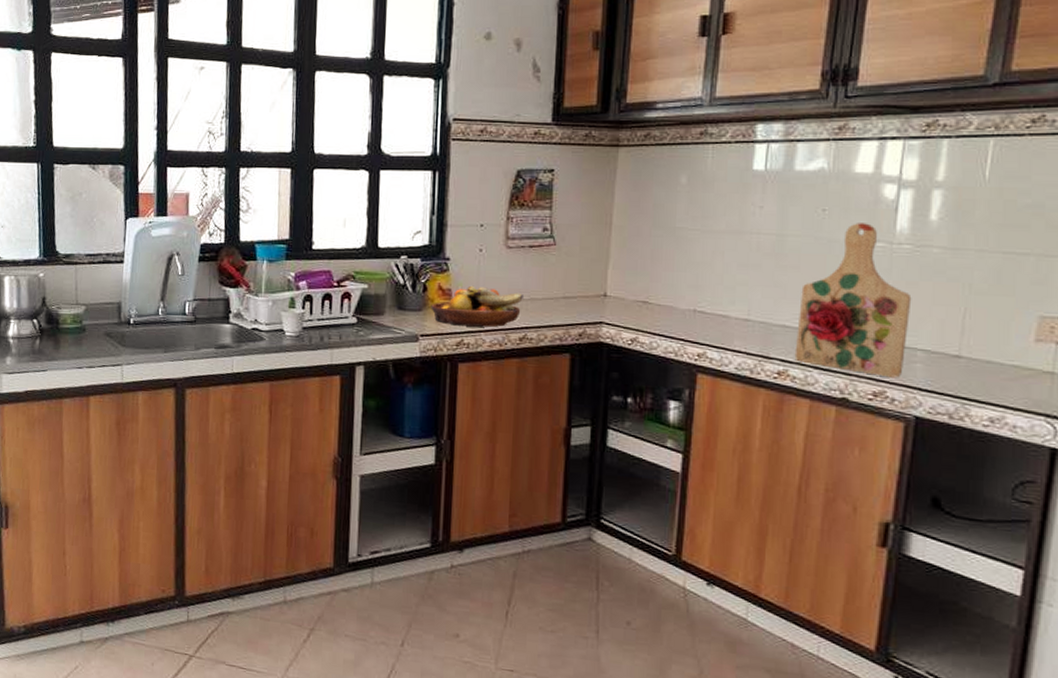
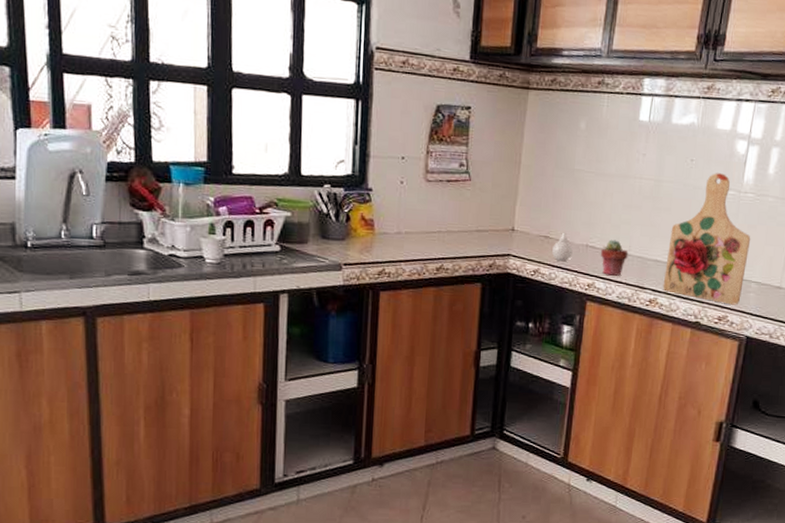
fruit bowl: present [431,285,523,327] -> none [354,216,441,258]
vase: none [653,296,677,329] -> present [552,232,573,262]
potted succulent: none [711,303,748,344] -> present [600,239,629,276]

